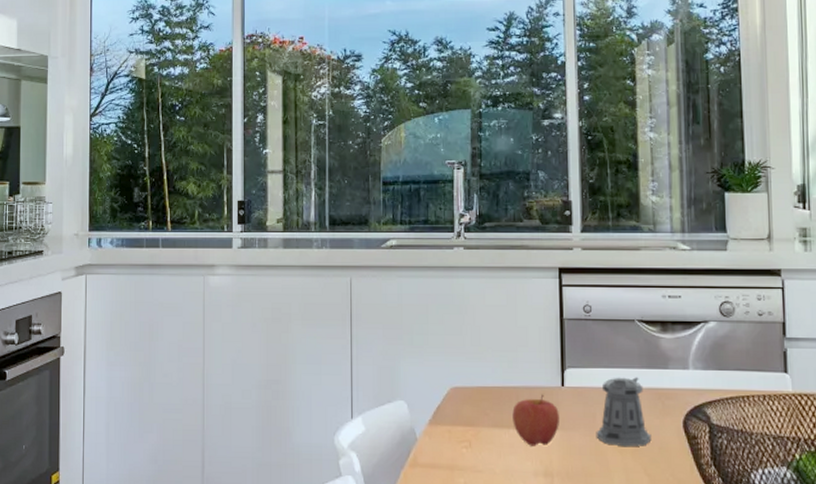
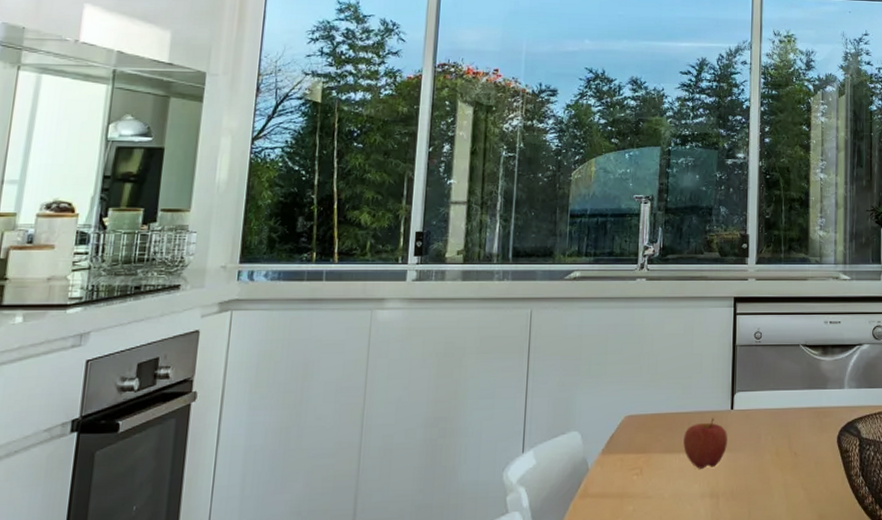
pepper shaker: present [596,377,652,447] -> none [760,398,809,464]

